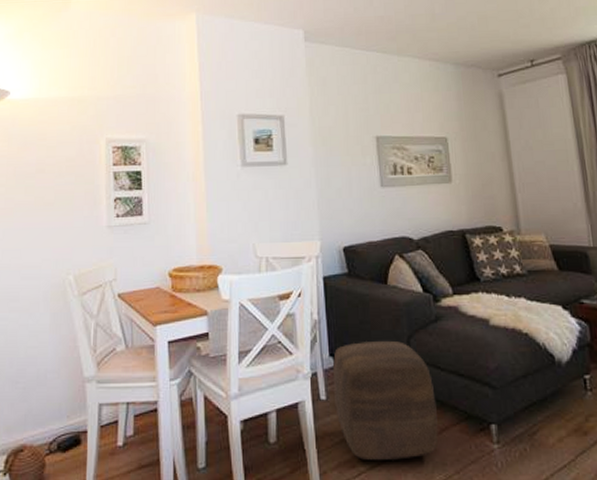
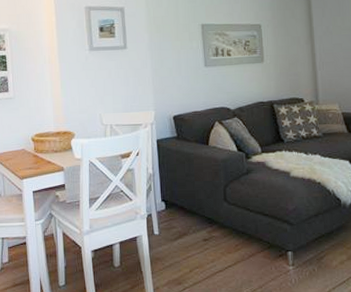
ottoman: present [332,340,438,460] -> none [164,189,246,278]

